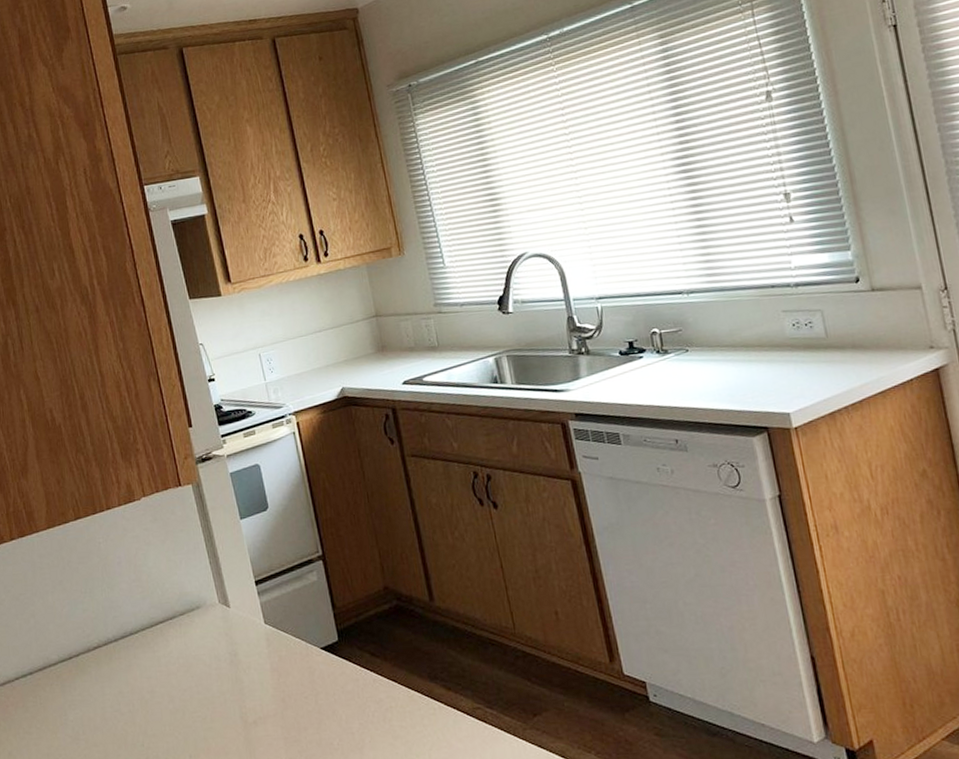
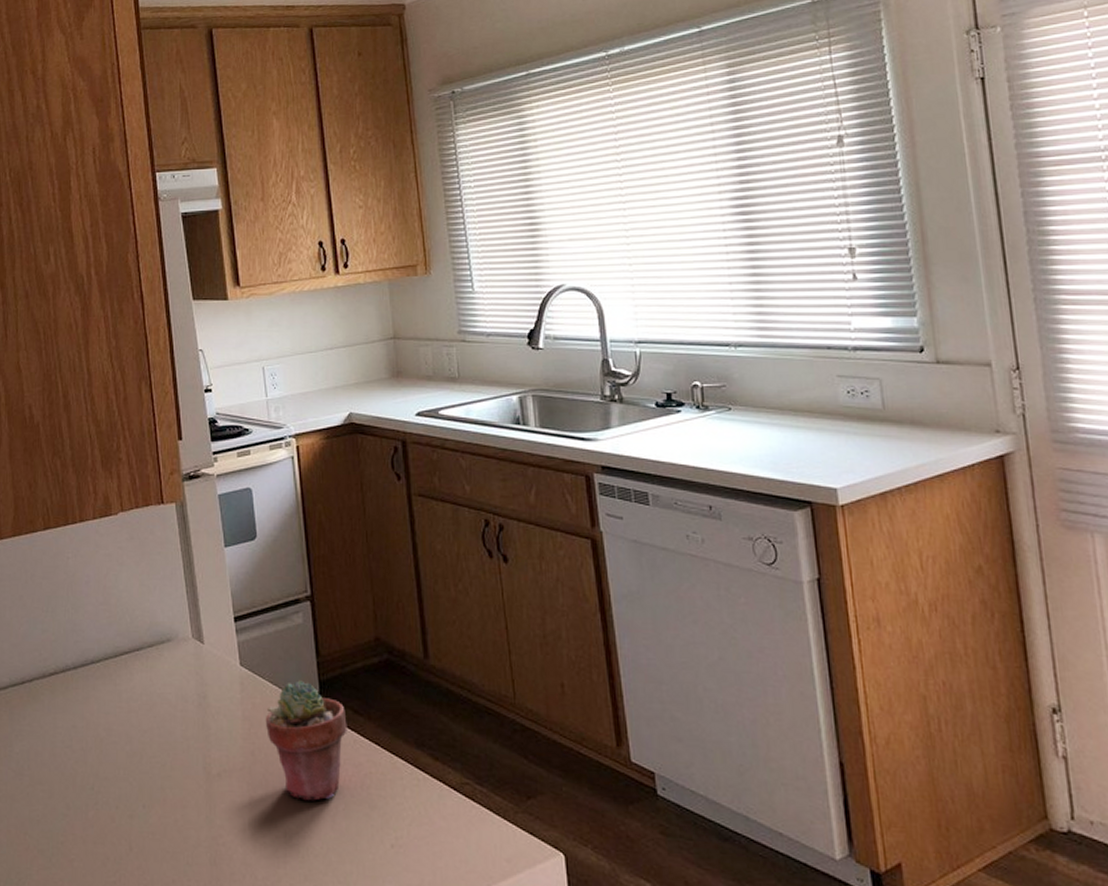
potted succulent: none [291,631,367,737] -> present [265,680,347,801]

